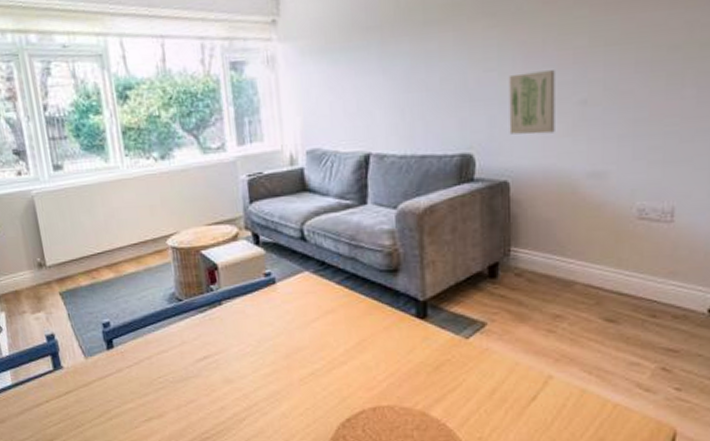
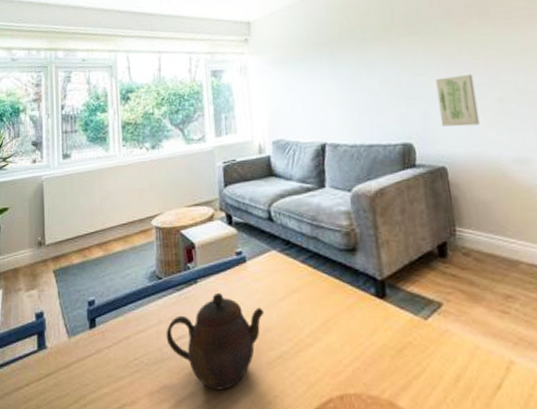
teapot: none [190,314,296,404] -> present [166,292,265,390]

